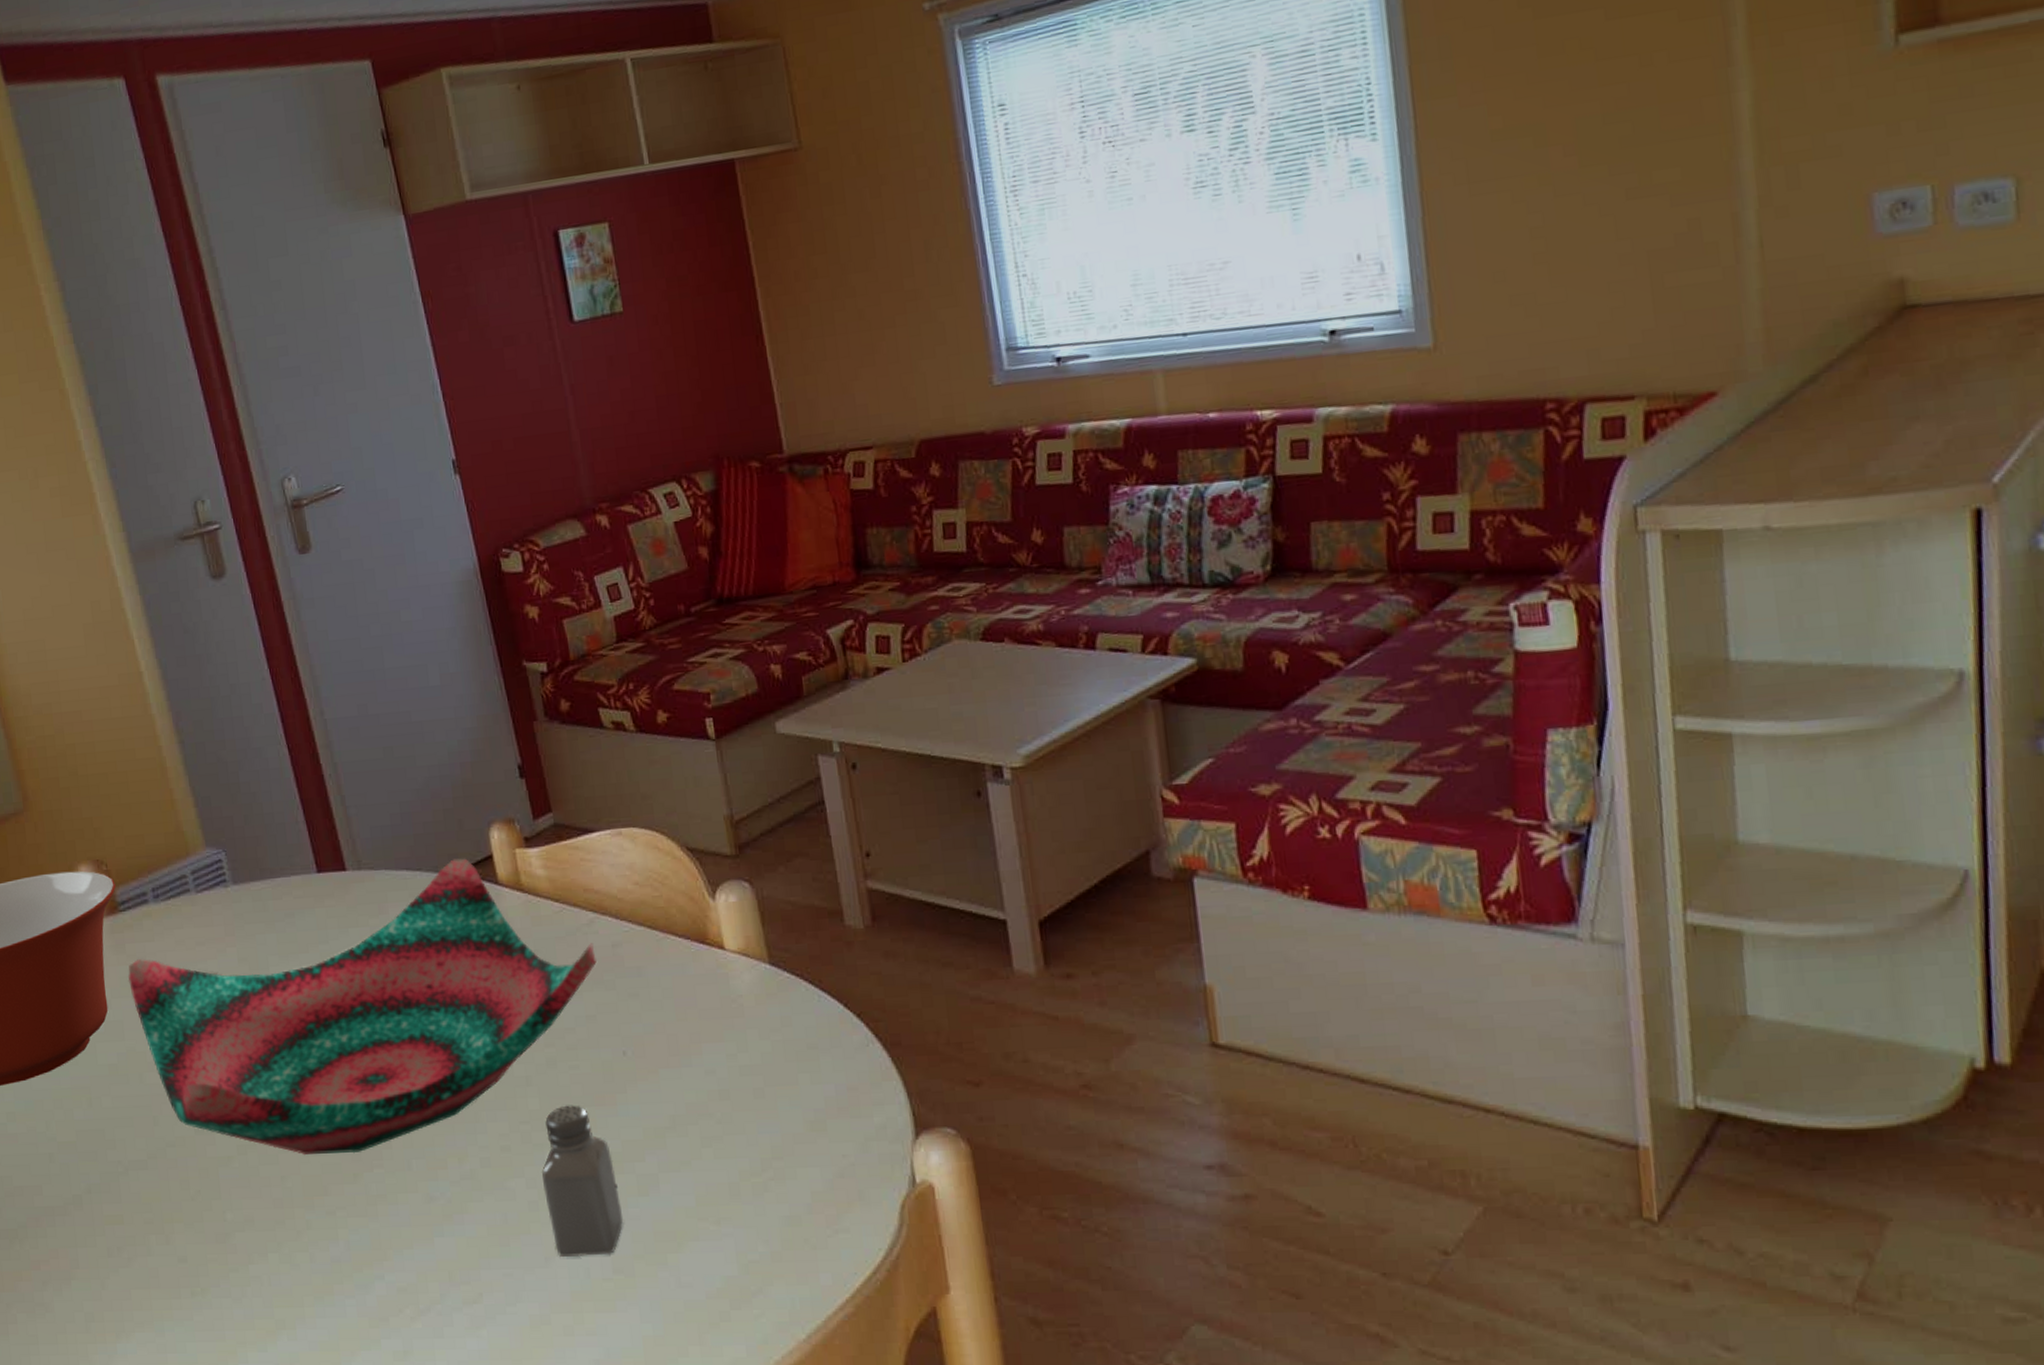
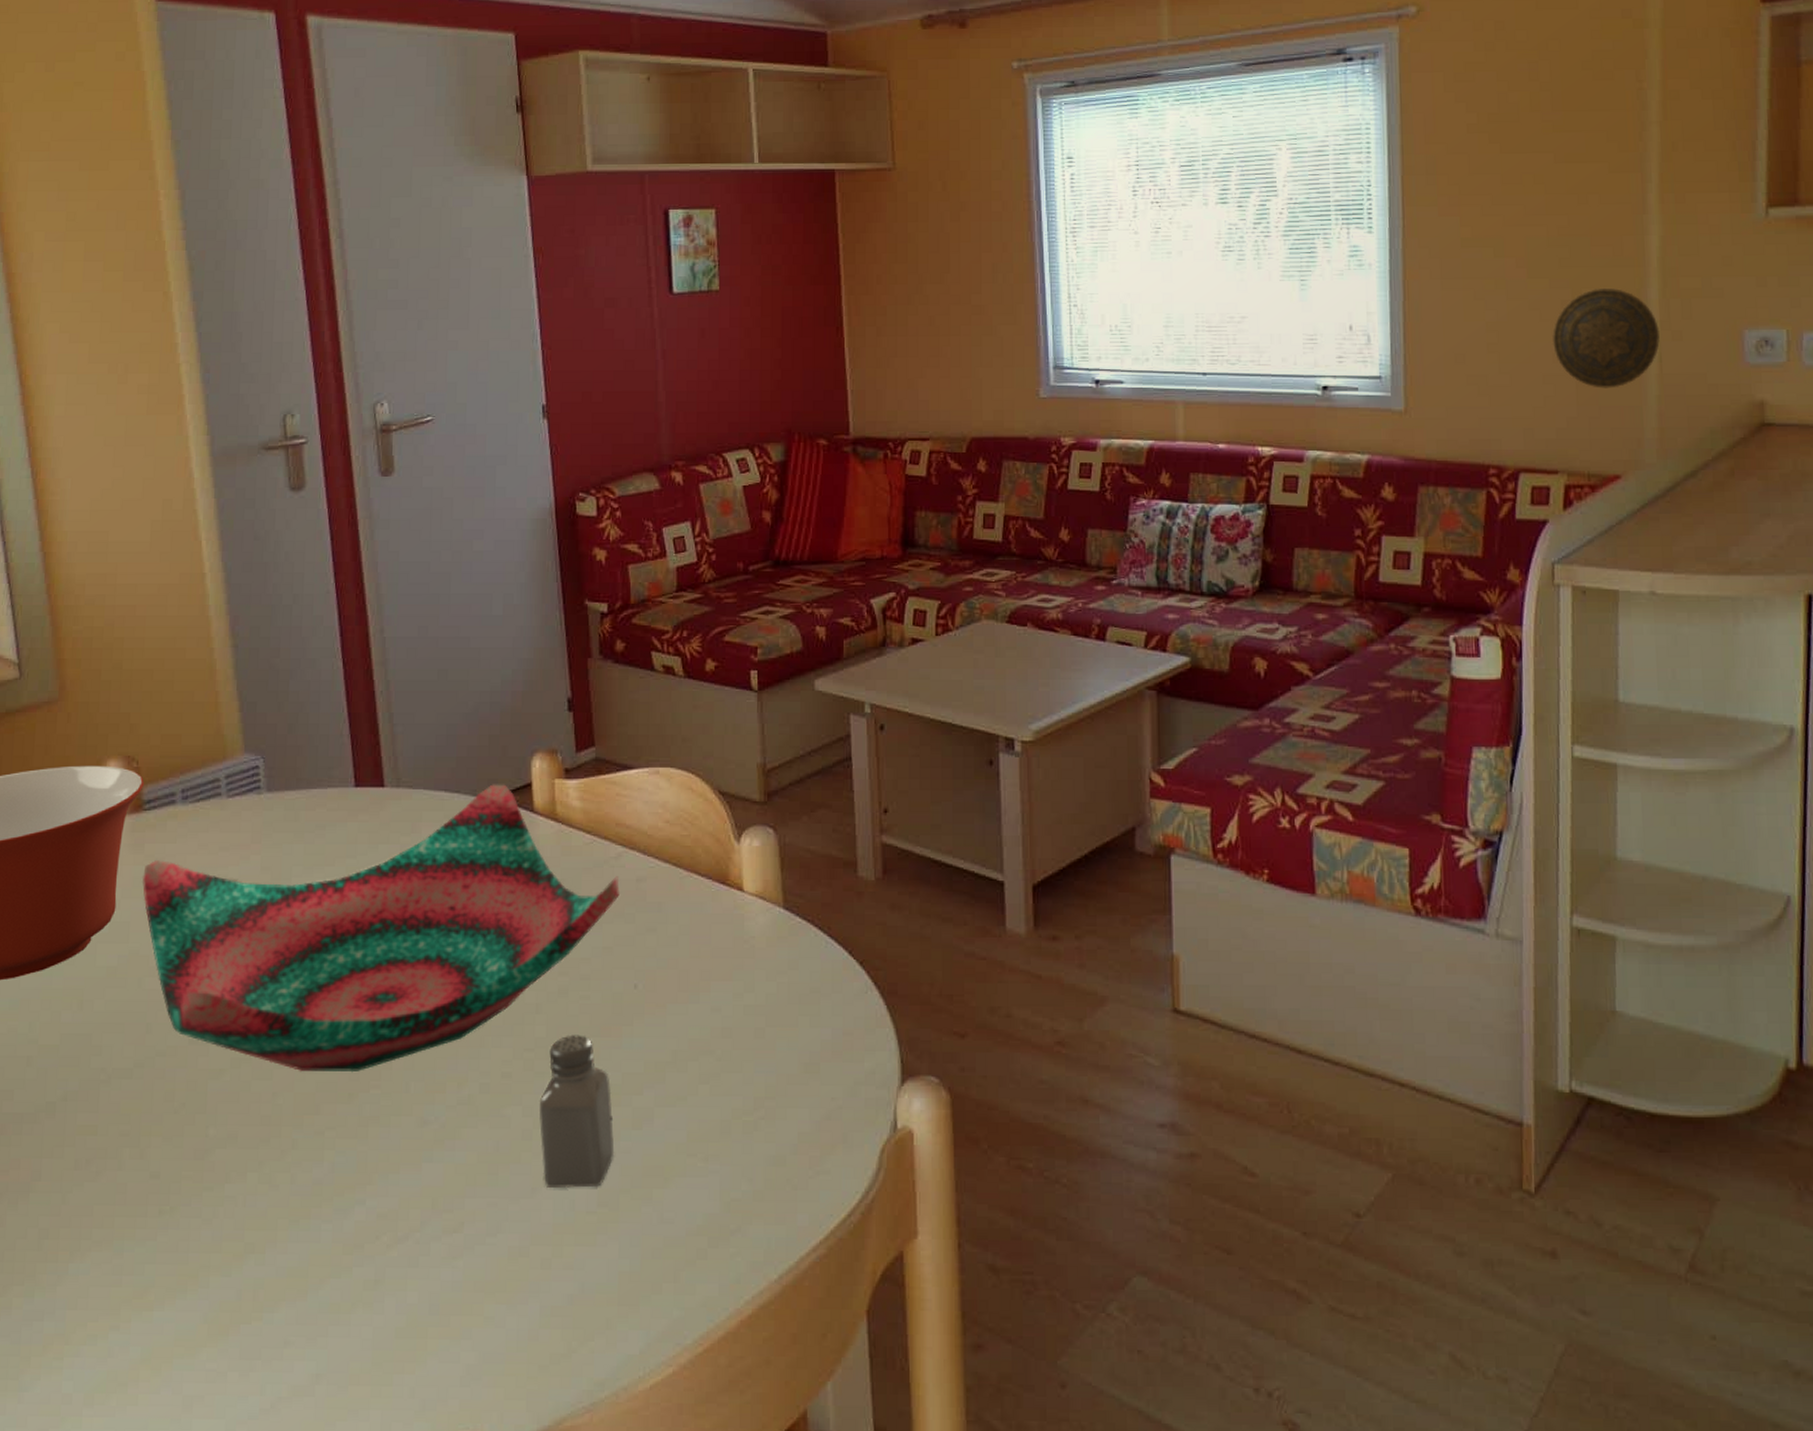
decorative plate: none [1616,164,1759,290] -> present [1552,287,1660,388]

